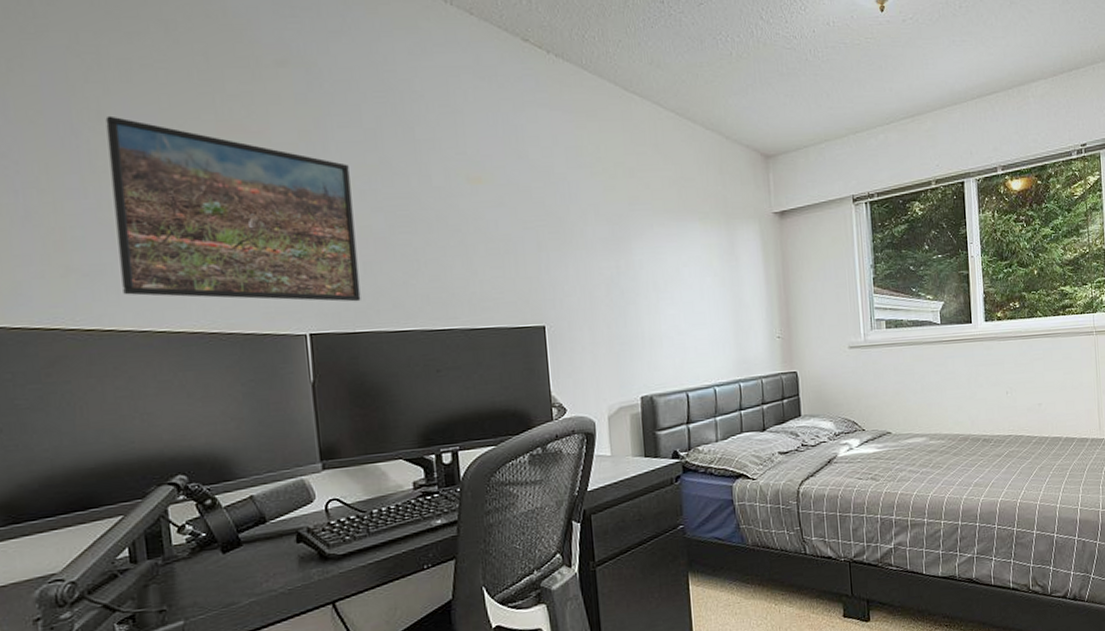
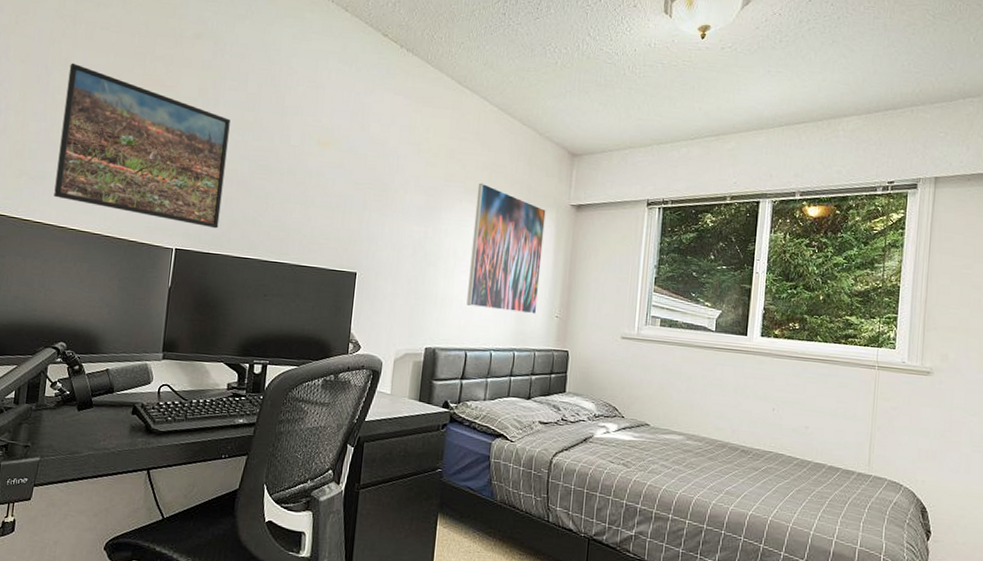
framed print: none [667,201,756,342] -> present [466,183,546,314]

